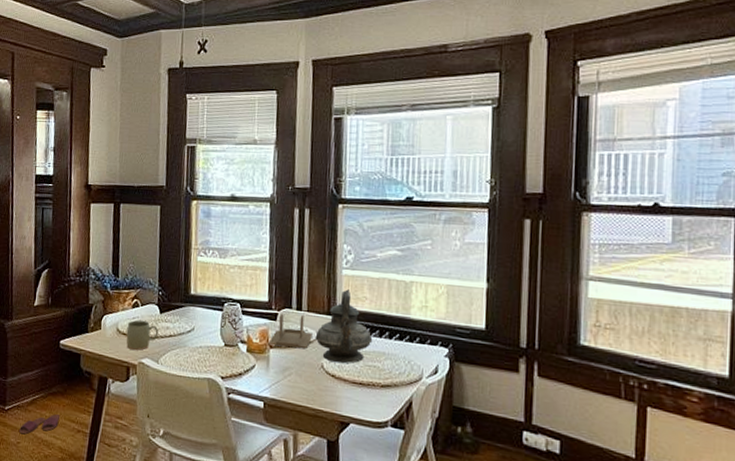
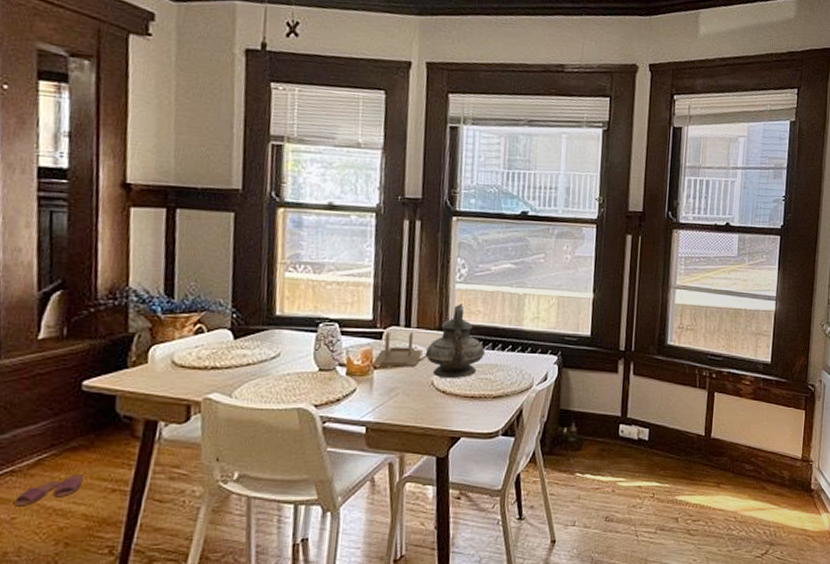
mug: present [126,320,159,350] -> none [185,348,232,384]

